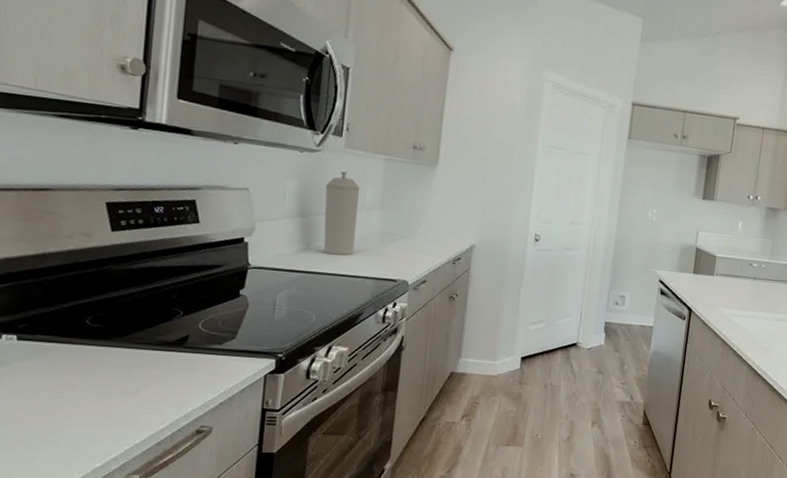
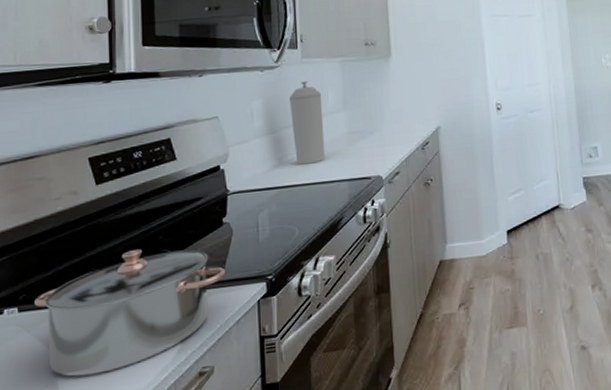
cooking pot: none [33,302,237,413] -> present [33,248,226,377]

